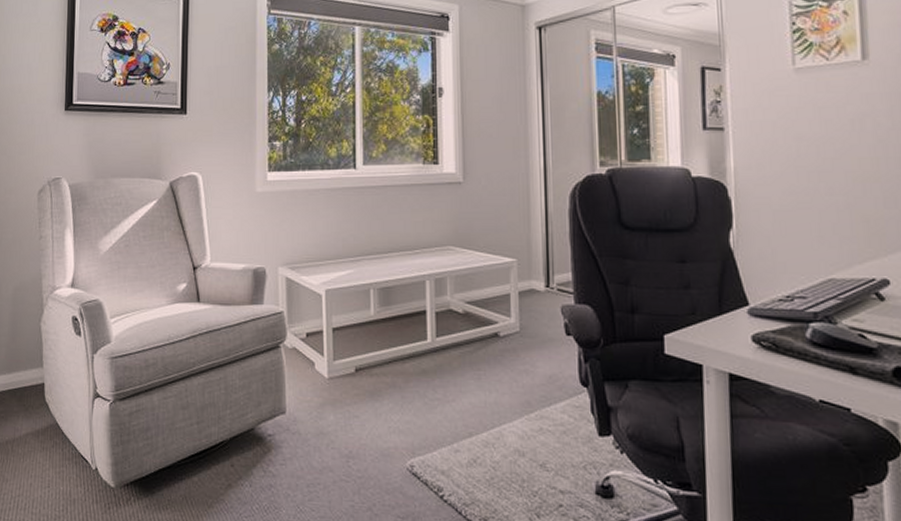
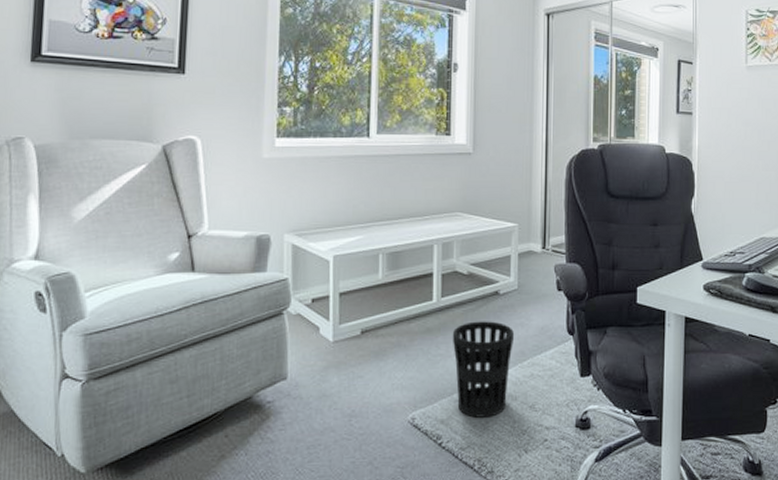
wastebasket: none [449,365,518,473] -> present [452,321,514,418]

